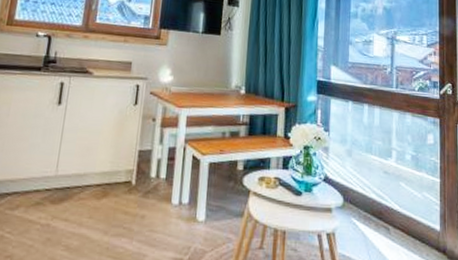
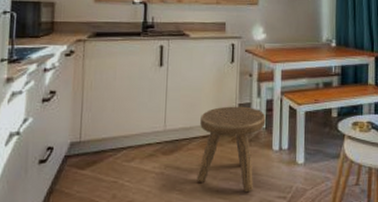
stool: none [85,152,167,252] -> present [196,106,266,193]

